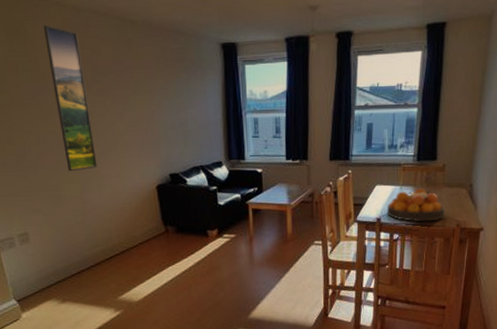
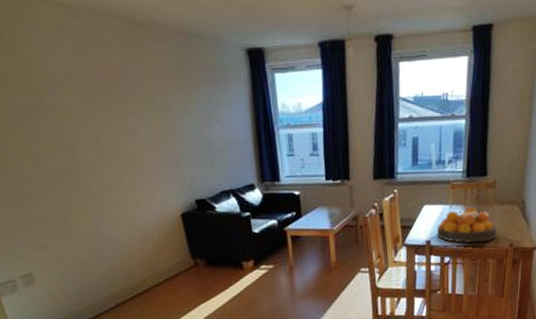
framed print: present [43,25,97,172] -> none [31,27,110,201]

